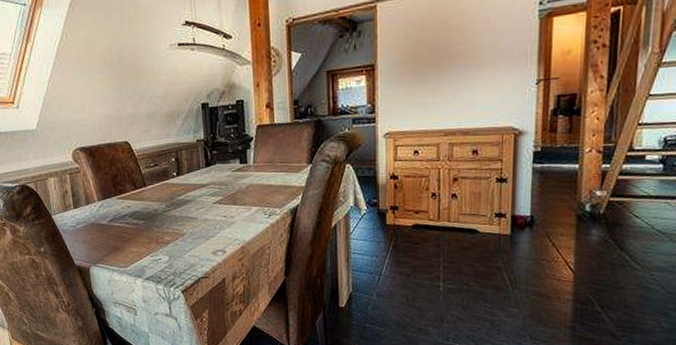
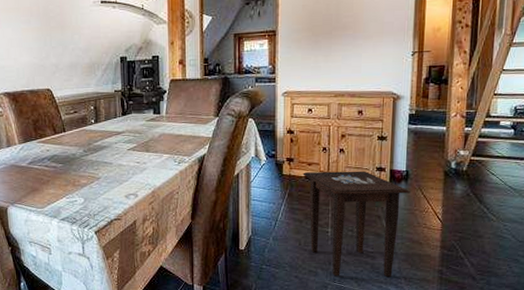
side table: none [409,217,536,335] -> present [302,170,410,277]

